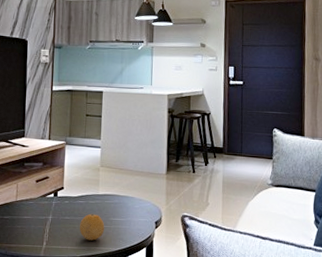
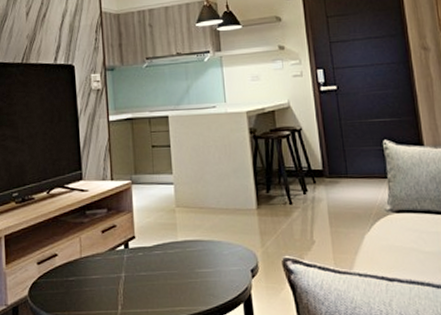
fruit: present [79,213,105,241] -> none [158,266,190,300]

